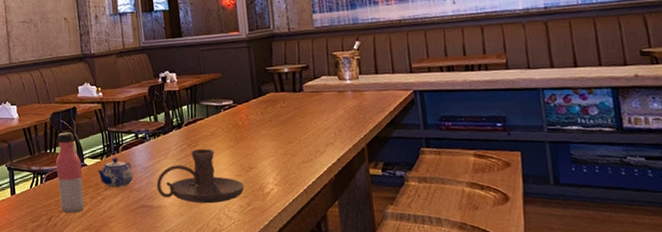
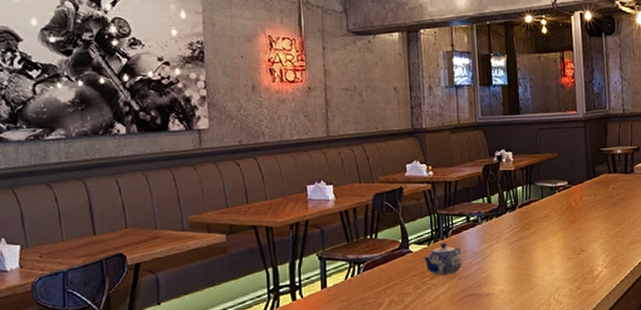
water bottle: present [56,132,85,213] -> none [377,215,408,306]
candle holder: present [156,148,245,204] -> none [486,231,575,289]

